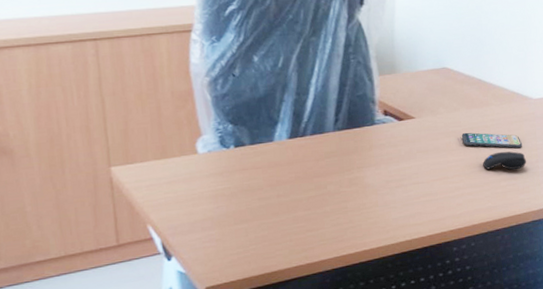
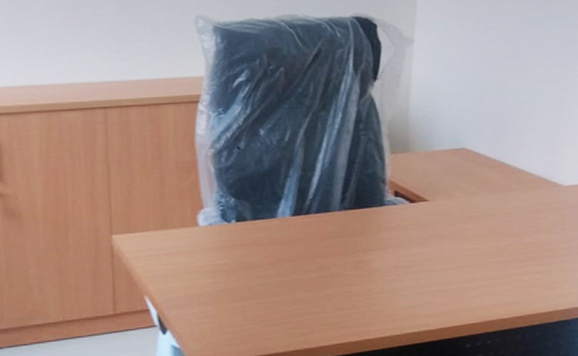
smartphone: present [461,132,523,149] -> none [479,219,550,240]
computer mouse: present [483,151,526,170] -> none [503,242,553,263]

